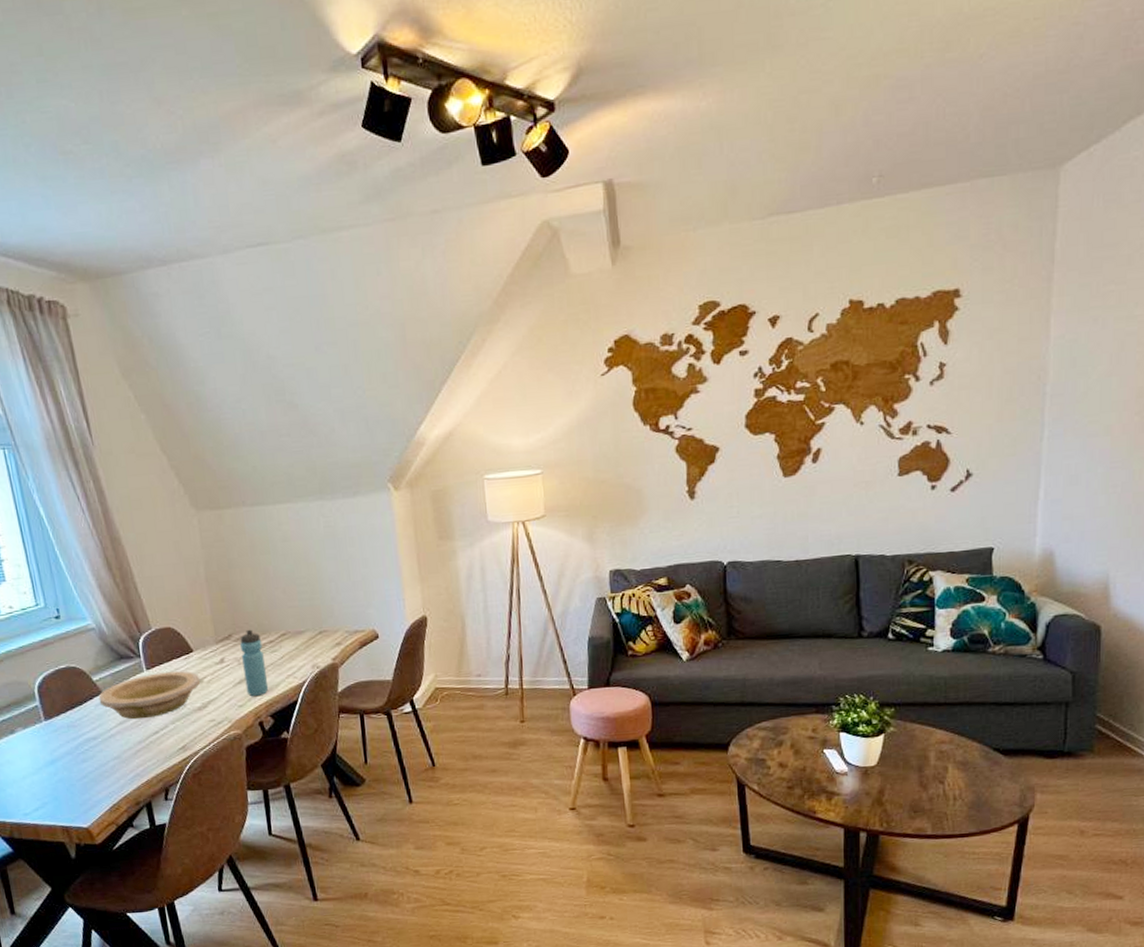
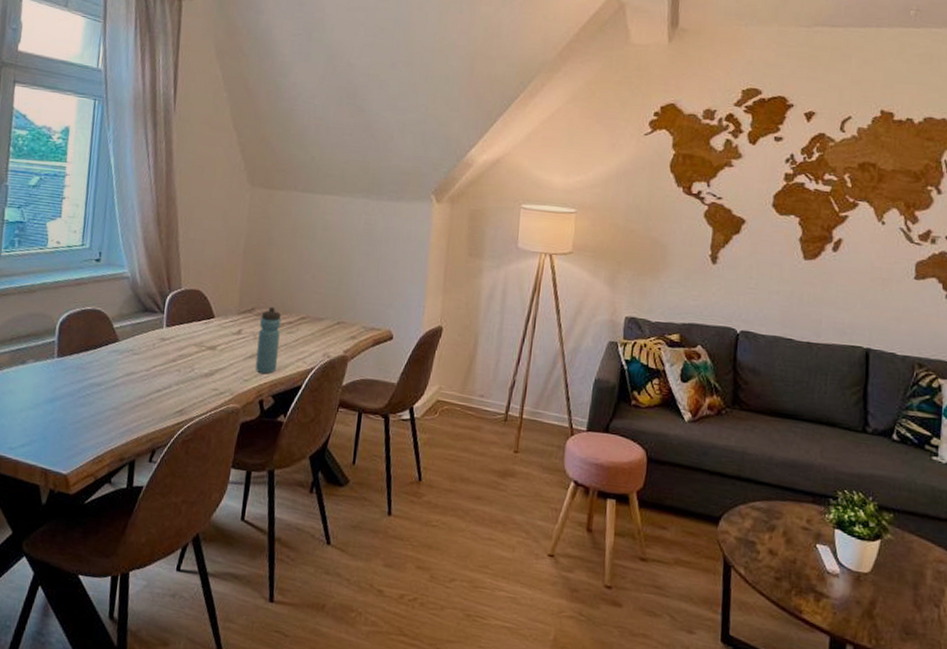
bowl: present [98,671,201,720] -> none [113,331,215,375]

